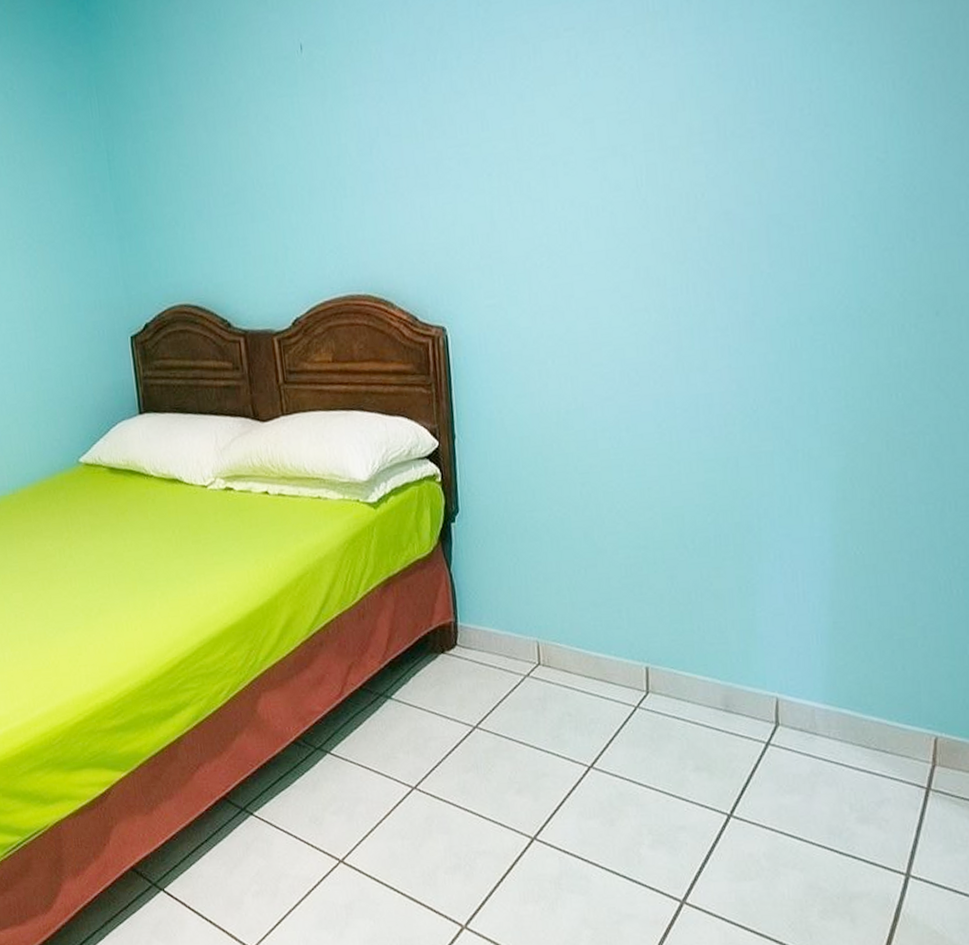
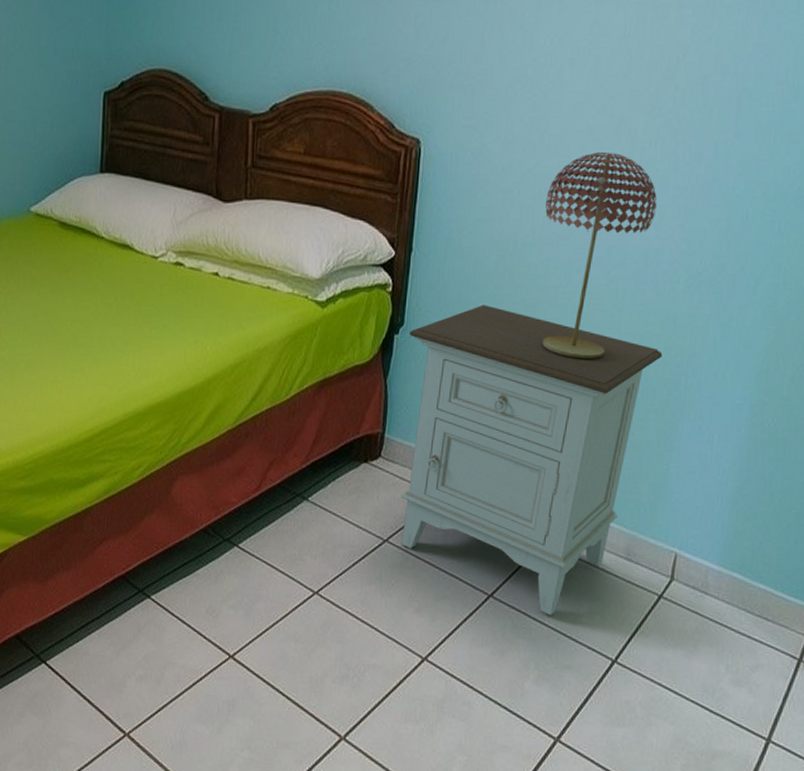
nightstand: none [466,479,730,779] -> present [400,304,663,616]
table lamp: none [582,305,699,517] -> present [542,151,658,359]

